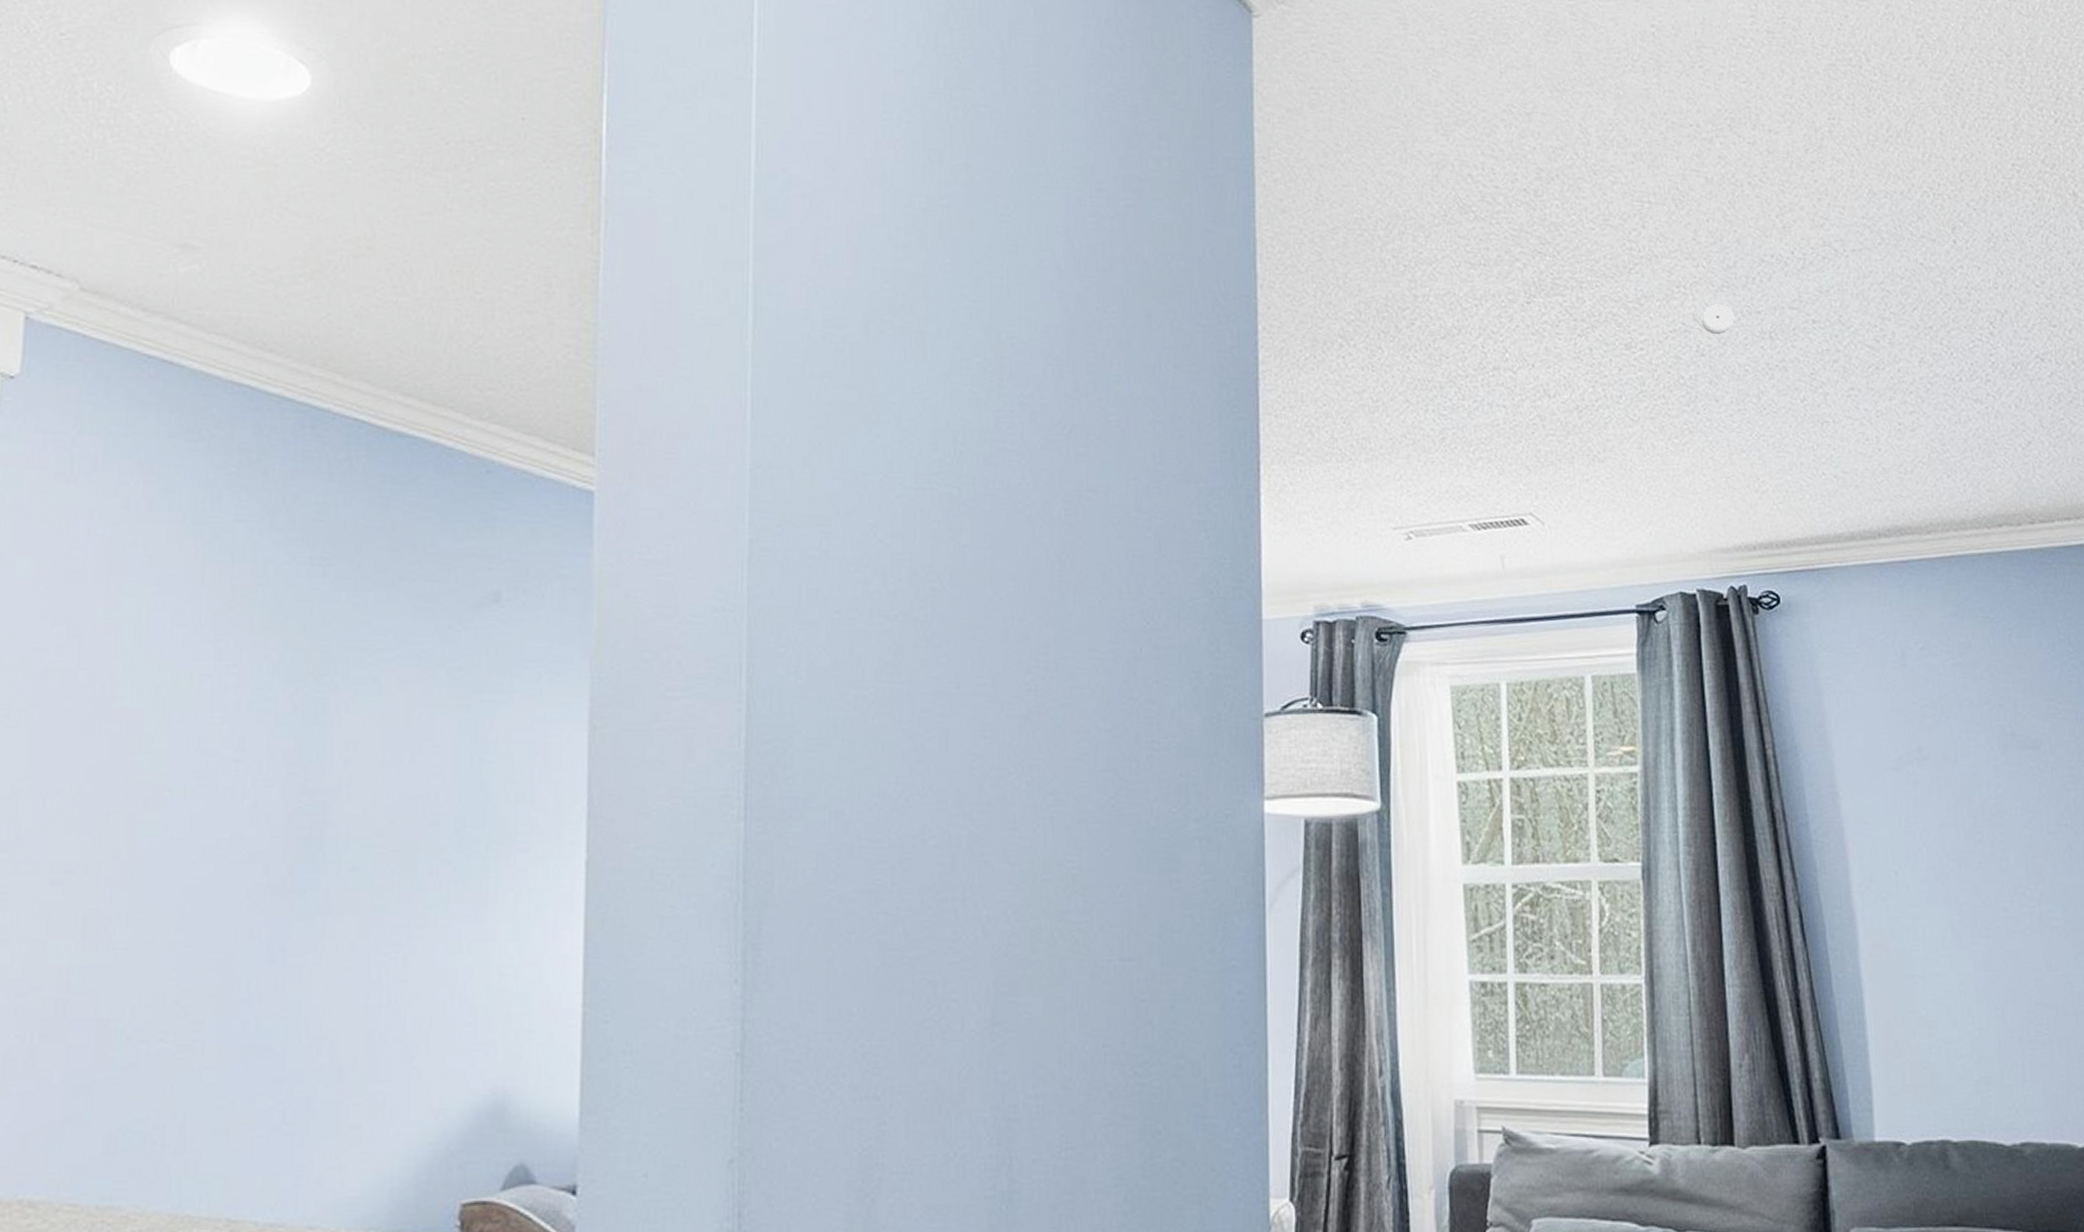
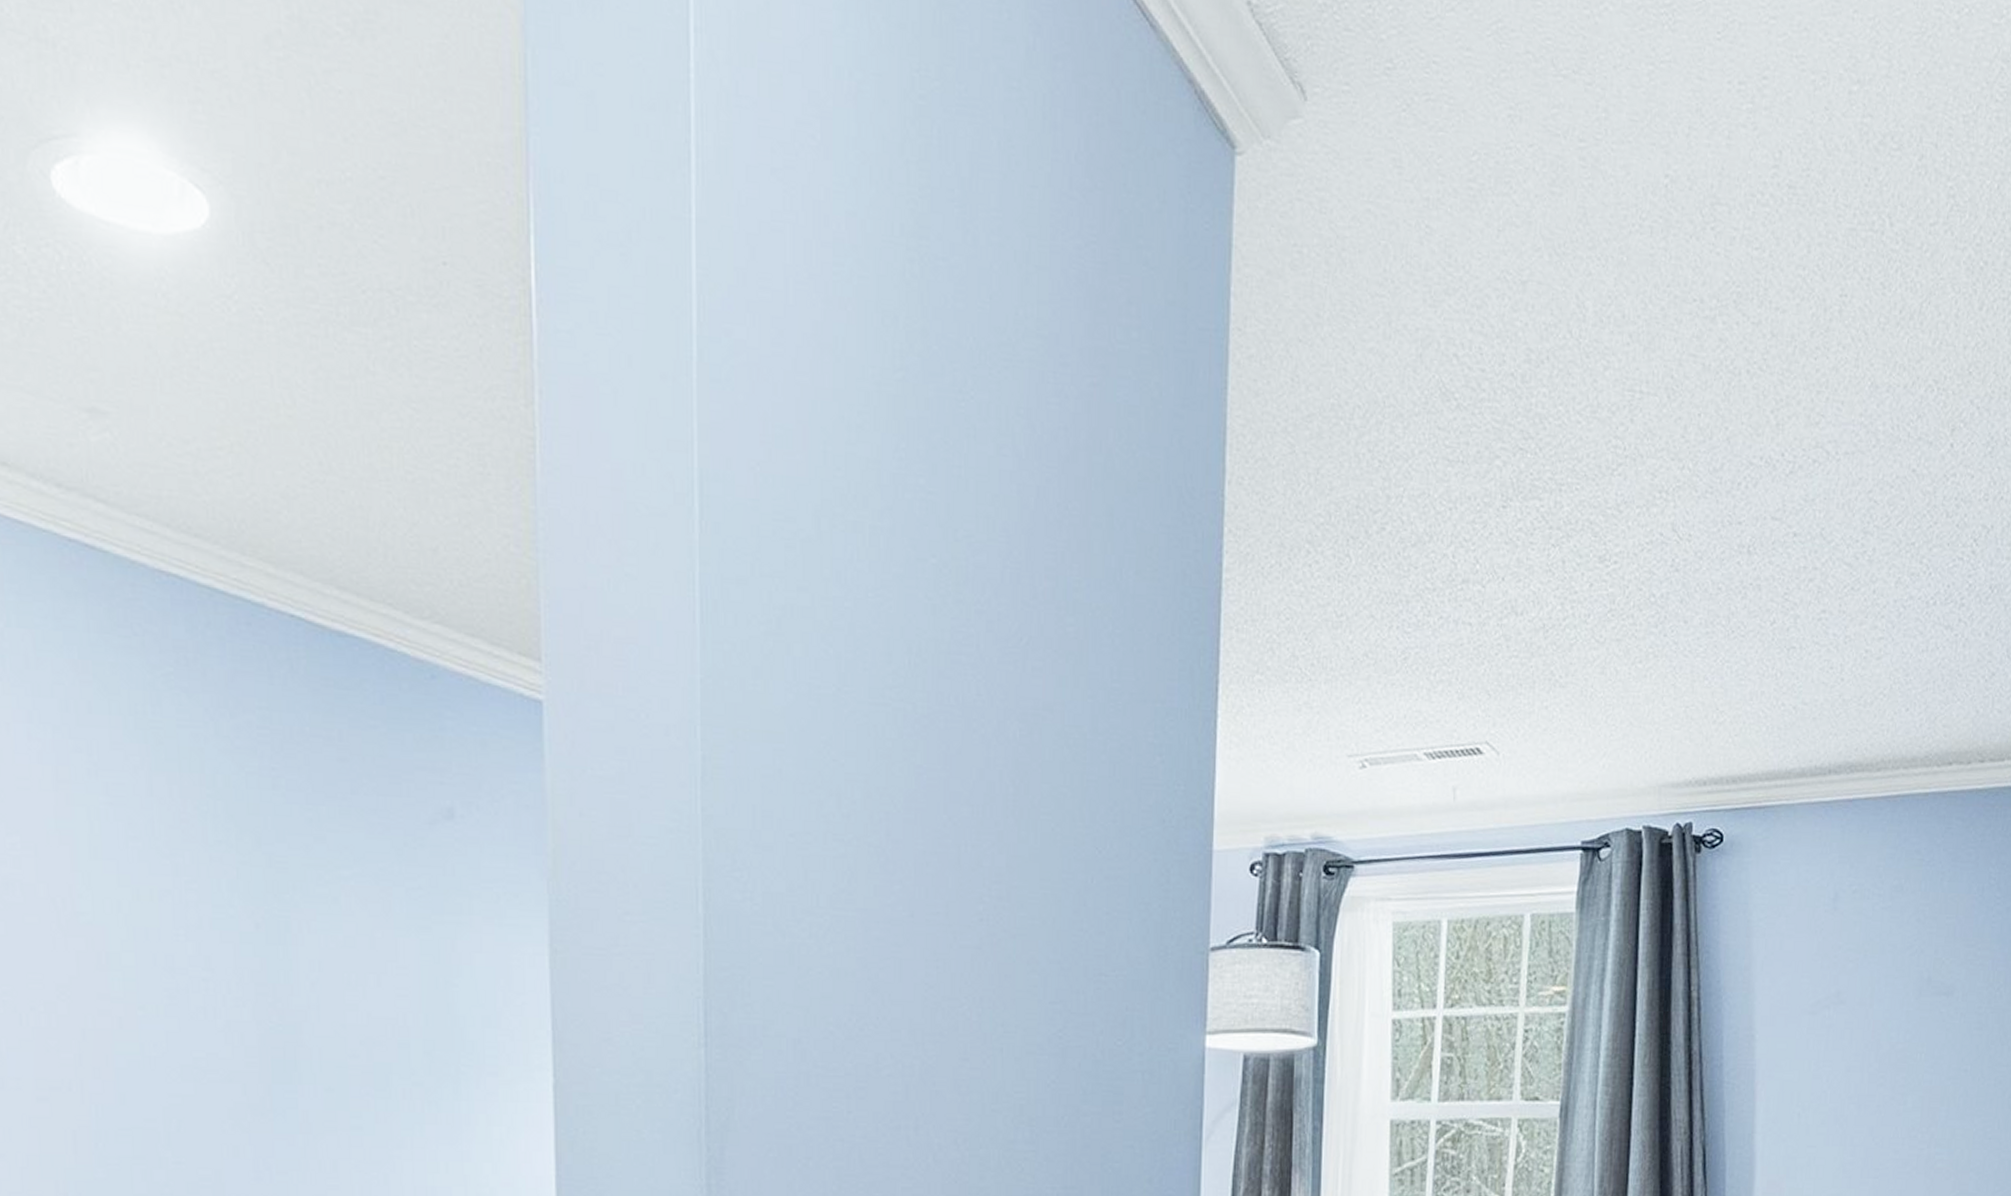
smoke detector: present [1701,304,1735,335] -> none [1680,512,1715,548]

